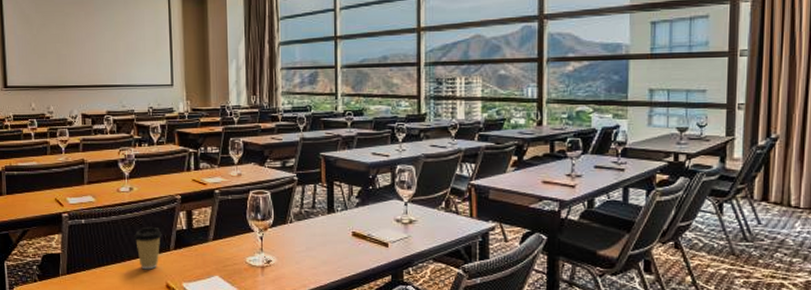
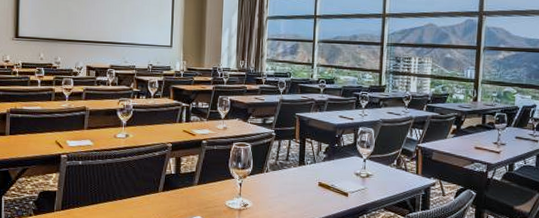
coffee cup: present [134,226,162,270] -> none [126,170,153,209]

